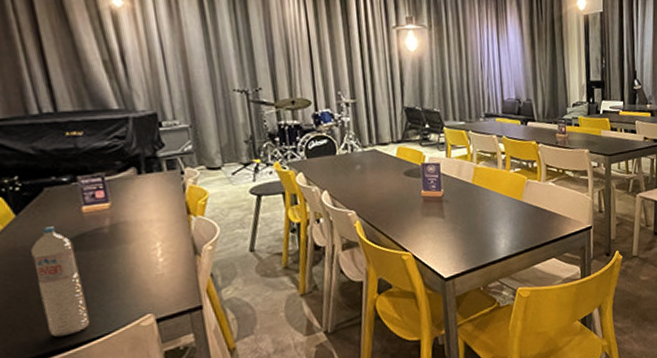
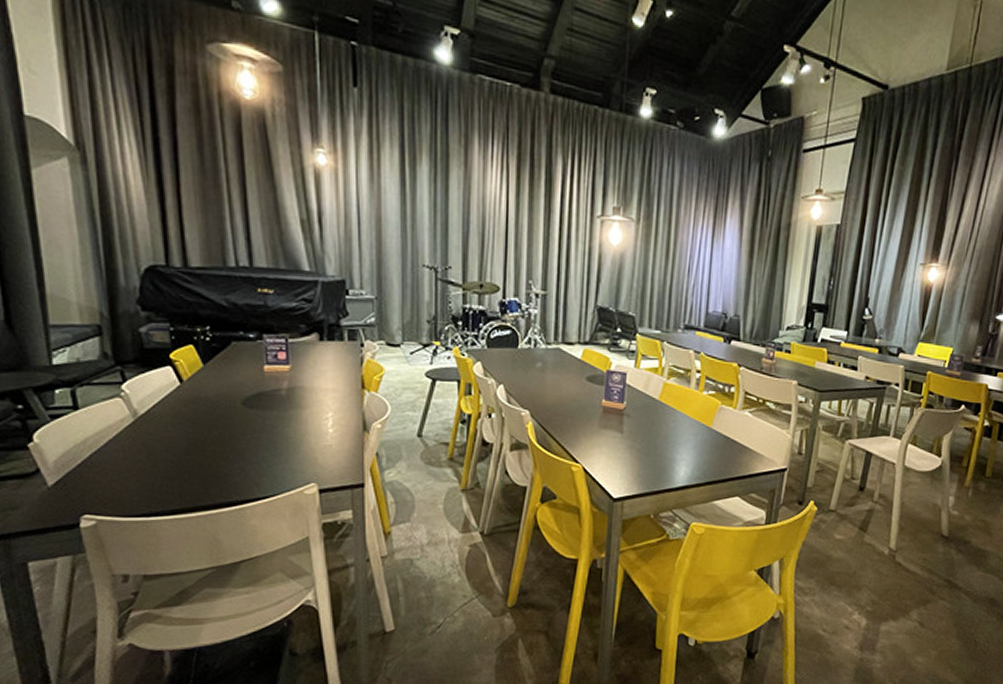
water bottle: present [31,226,89,337] -> none [213,381,257,491]

